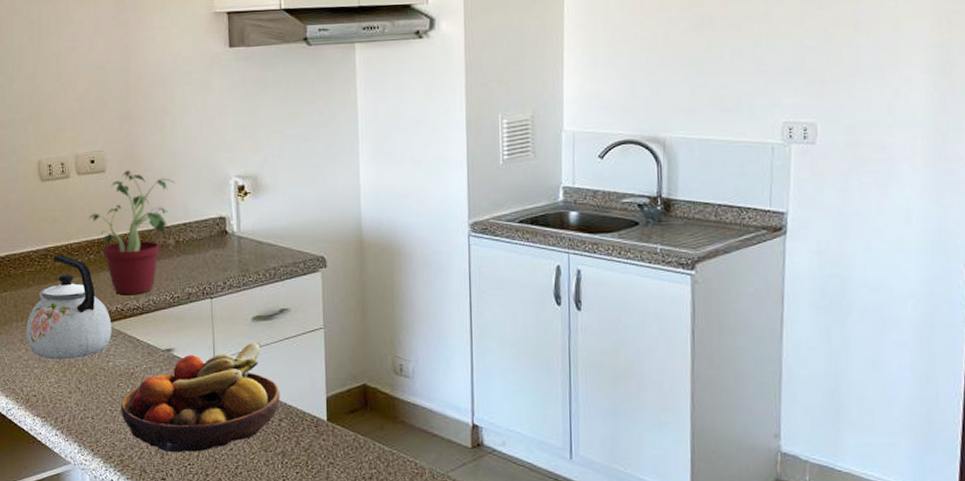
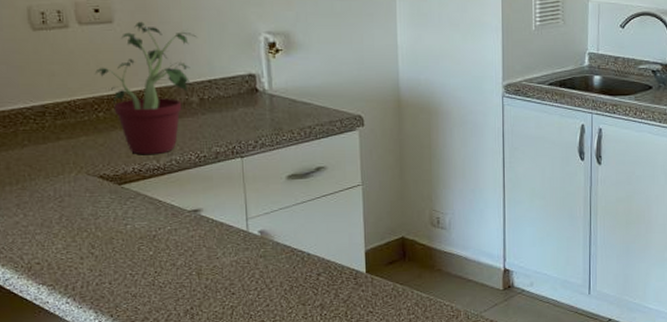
kettle: present [26,255,112,360] -> none [23,113,129,225]
fruit bowl: present [120,341,280,453] -> none [142,199,318,313]

